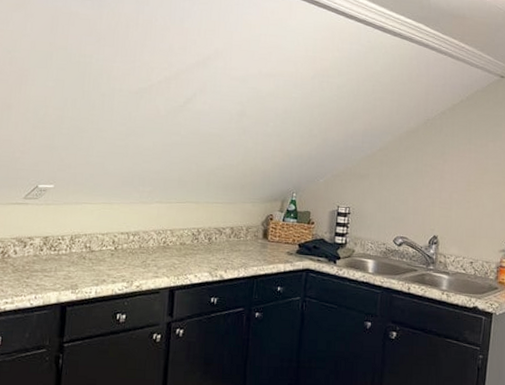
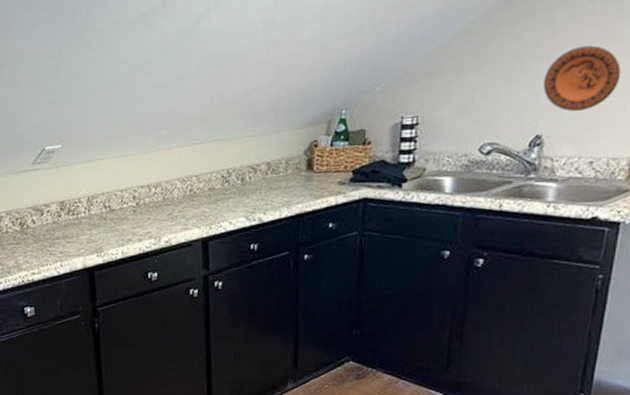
decorative plate: none [438,173,489,222] -> present [544,45,621,111]

